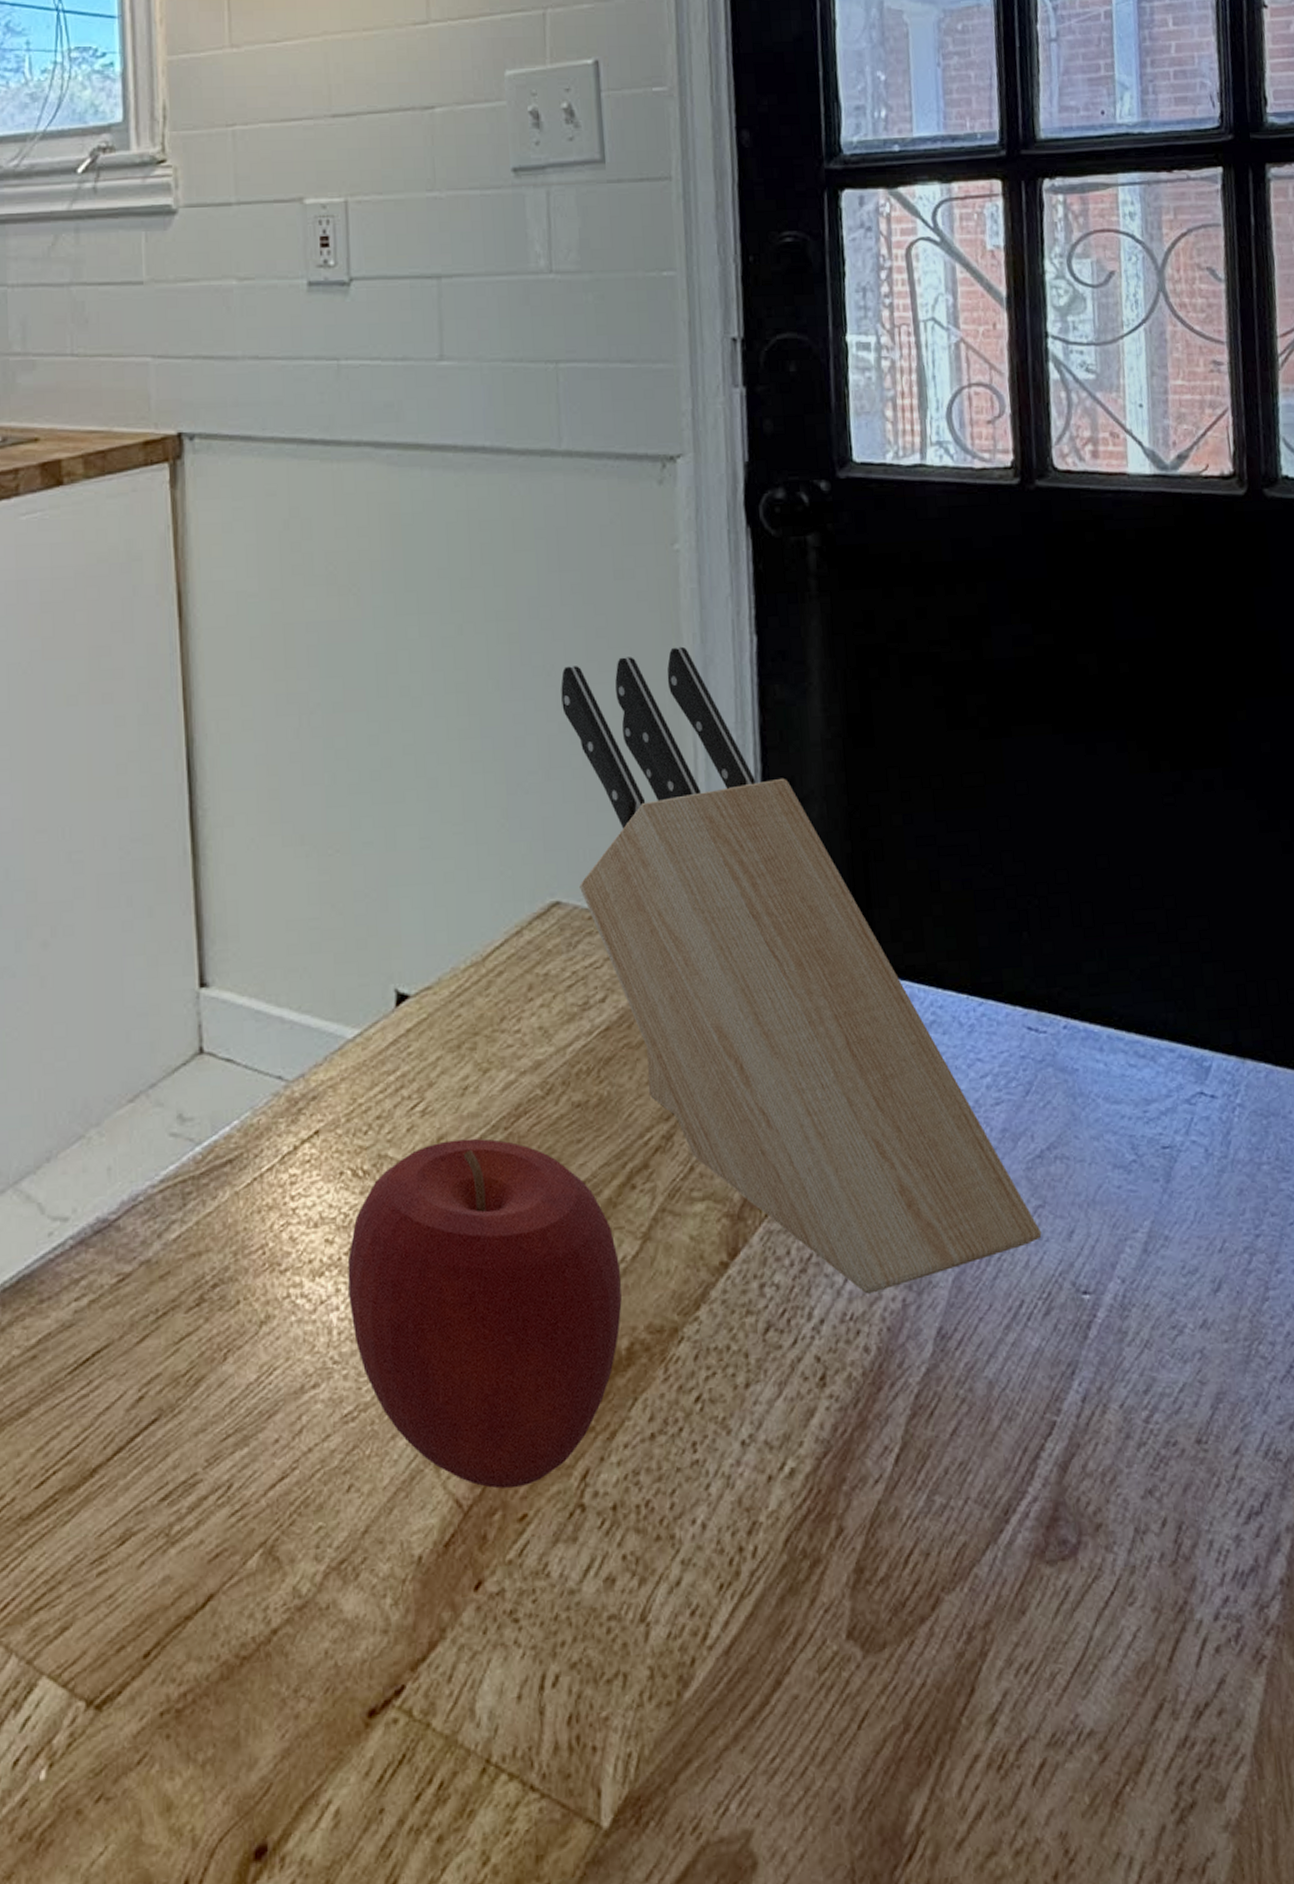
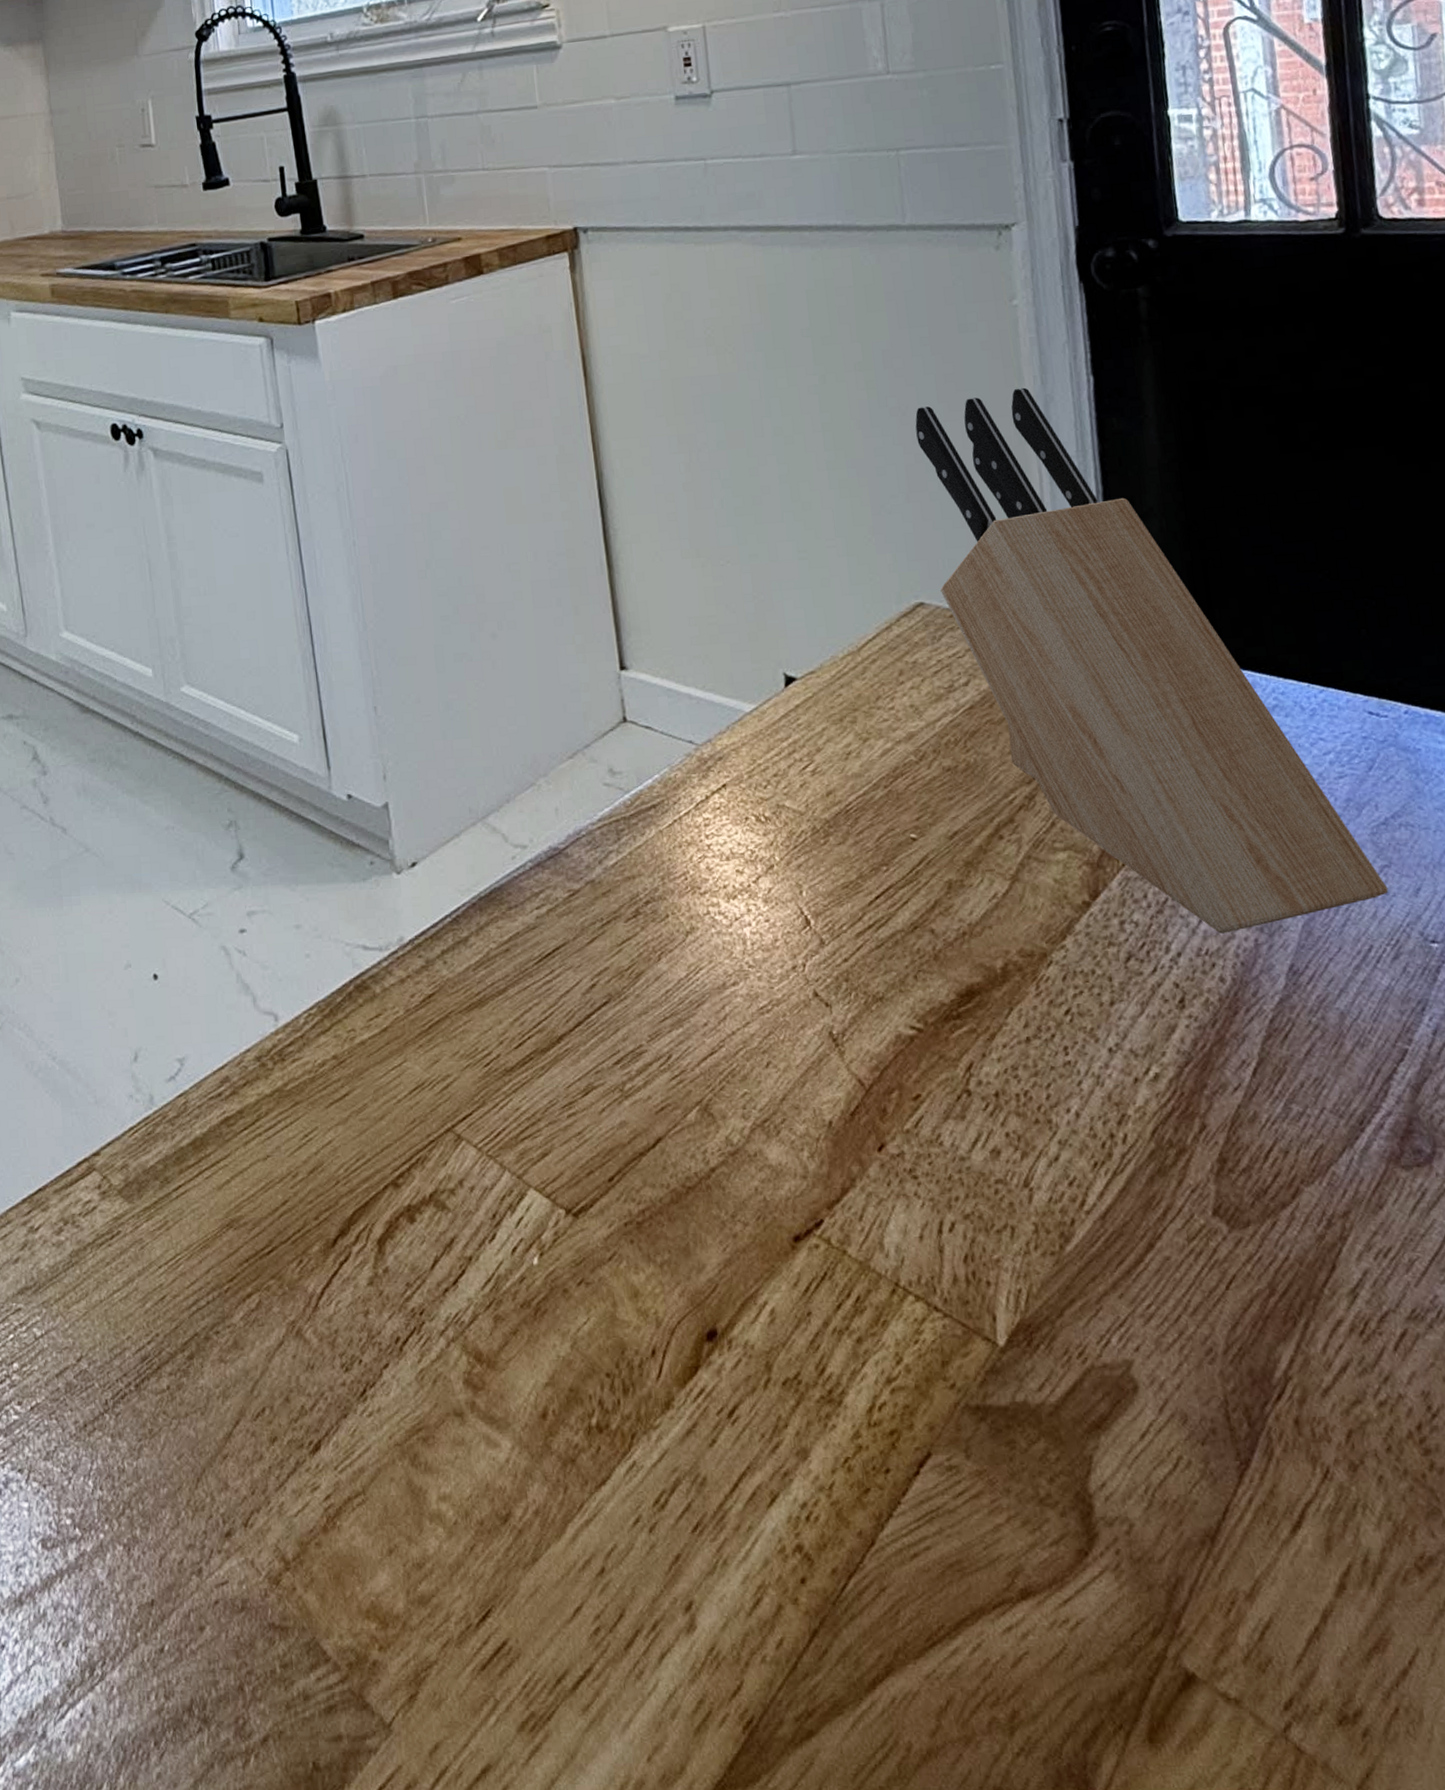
apple: present [347,1138,622,1489] -> none [756,794,995,1074]

